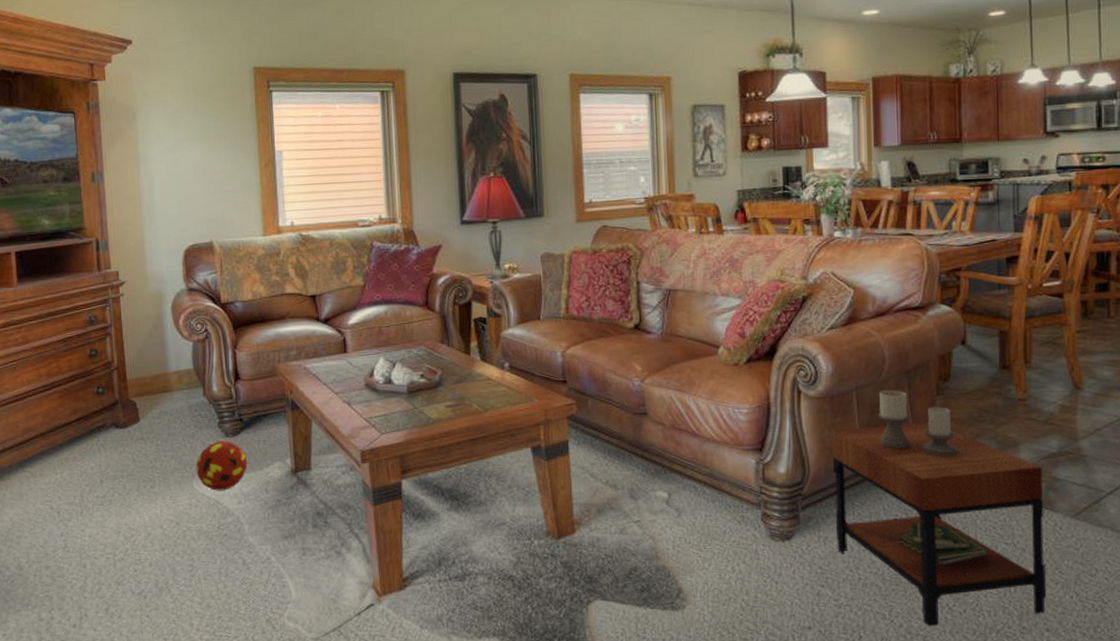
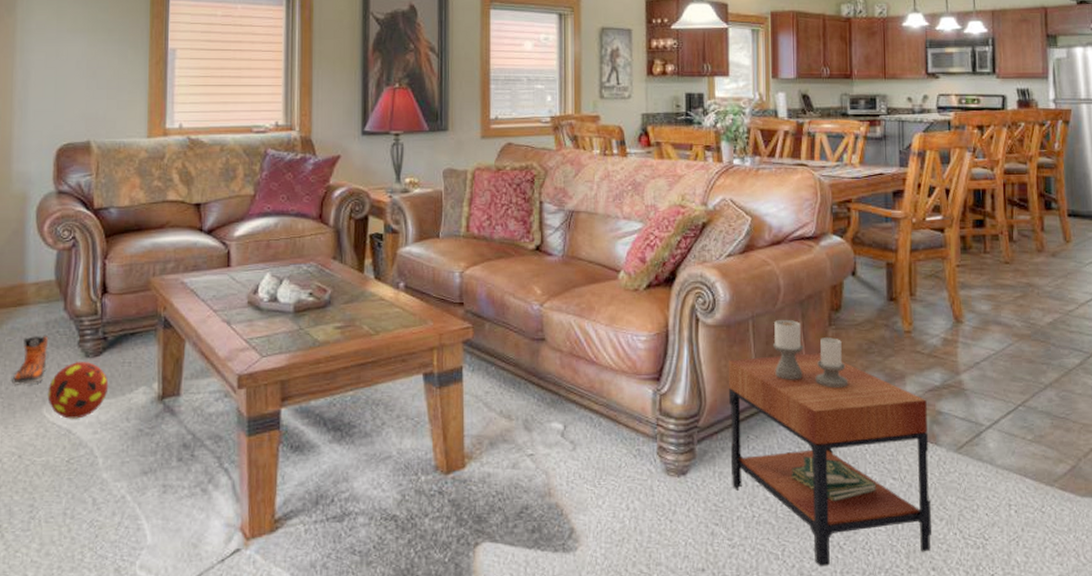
sneaker: none [165,417,194,462] -> present [12,335,48,385]

